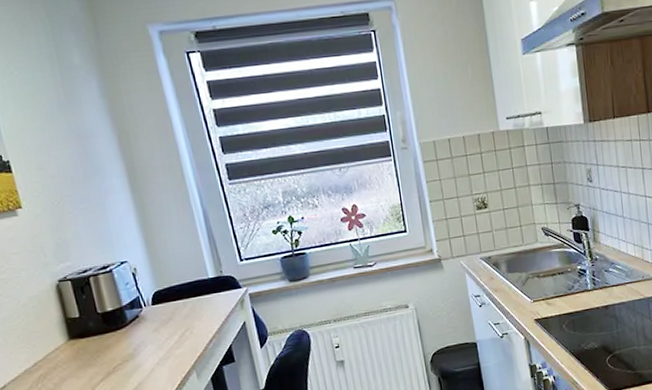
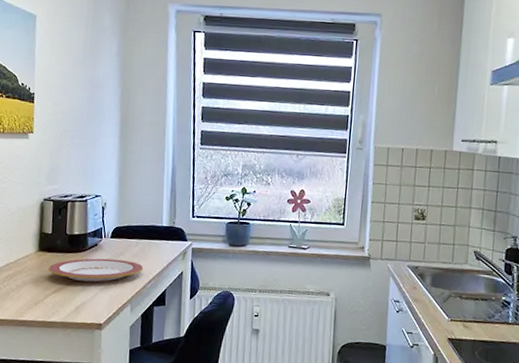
plate: none [87,324,200,362] -> present [48,258,144,282]

